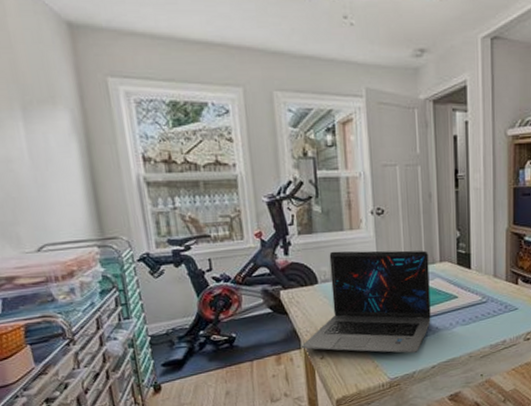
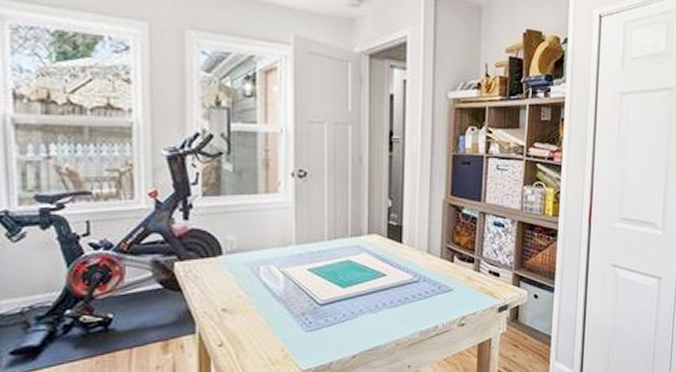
laptop: present [301,250,431,353] -> none [195,217,355,340]

